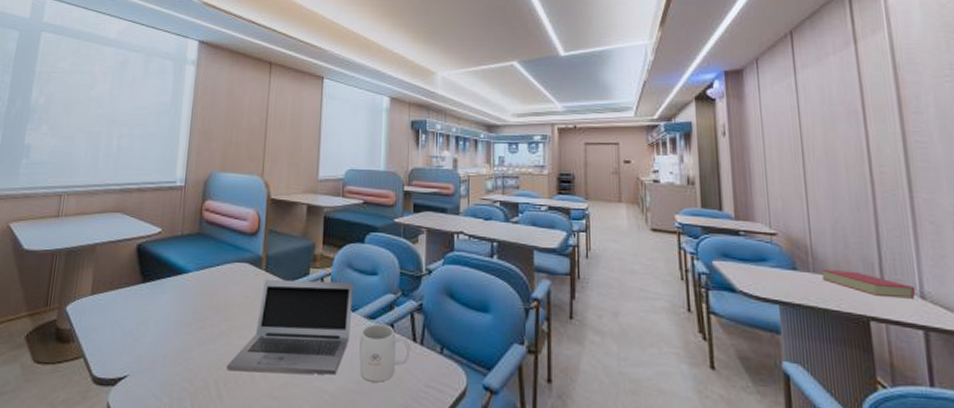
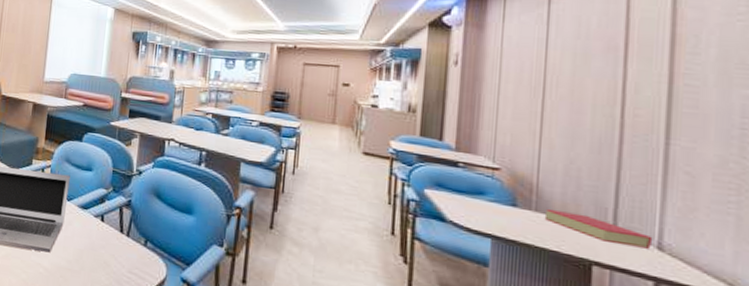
mug: present [359,323,411,382] -> none [71,213,118,264]

